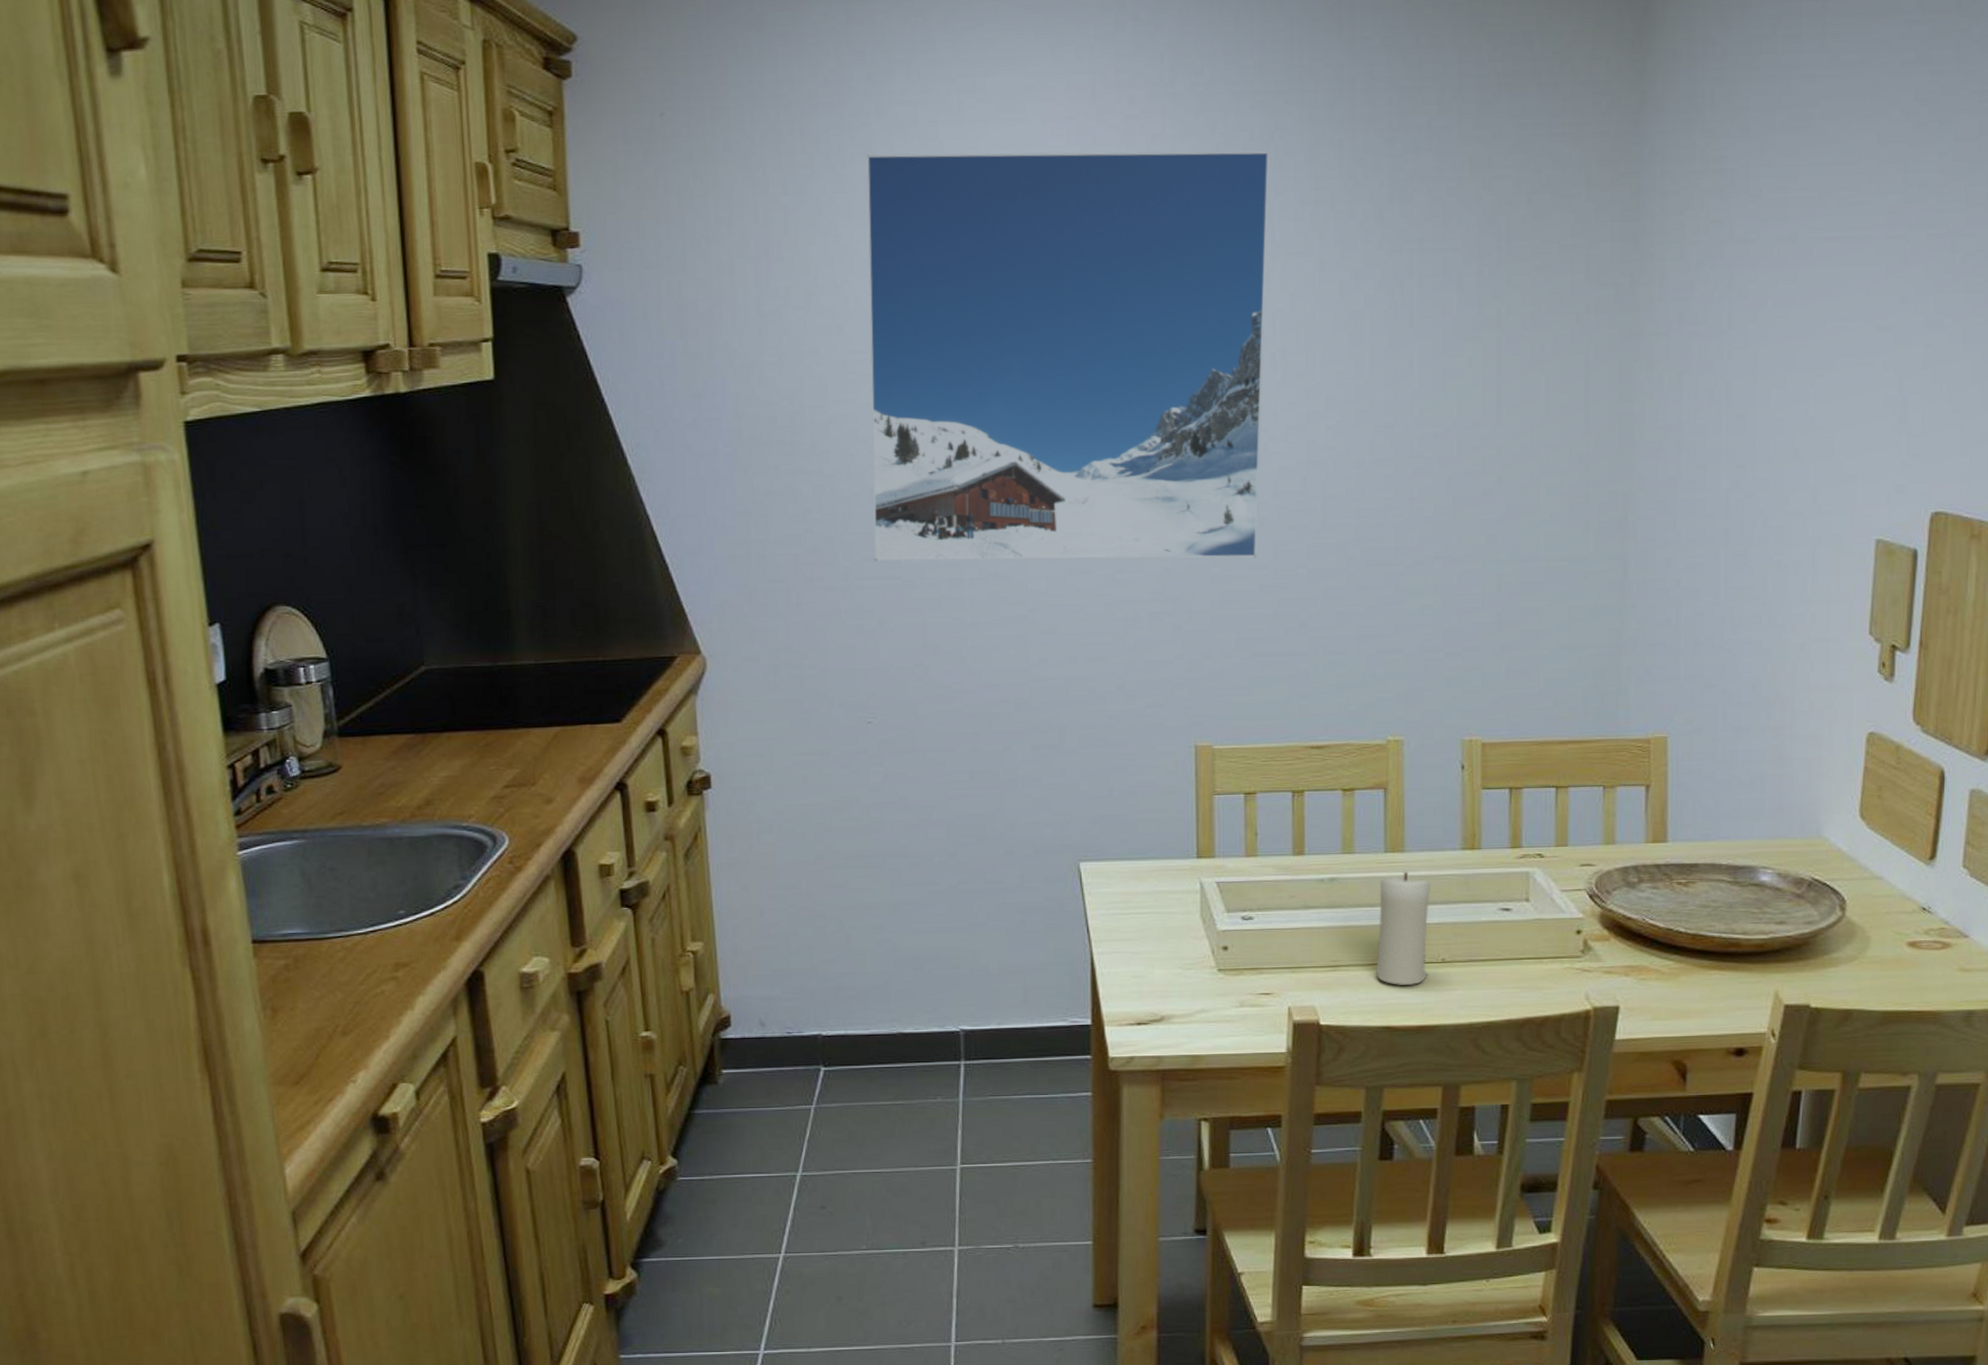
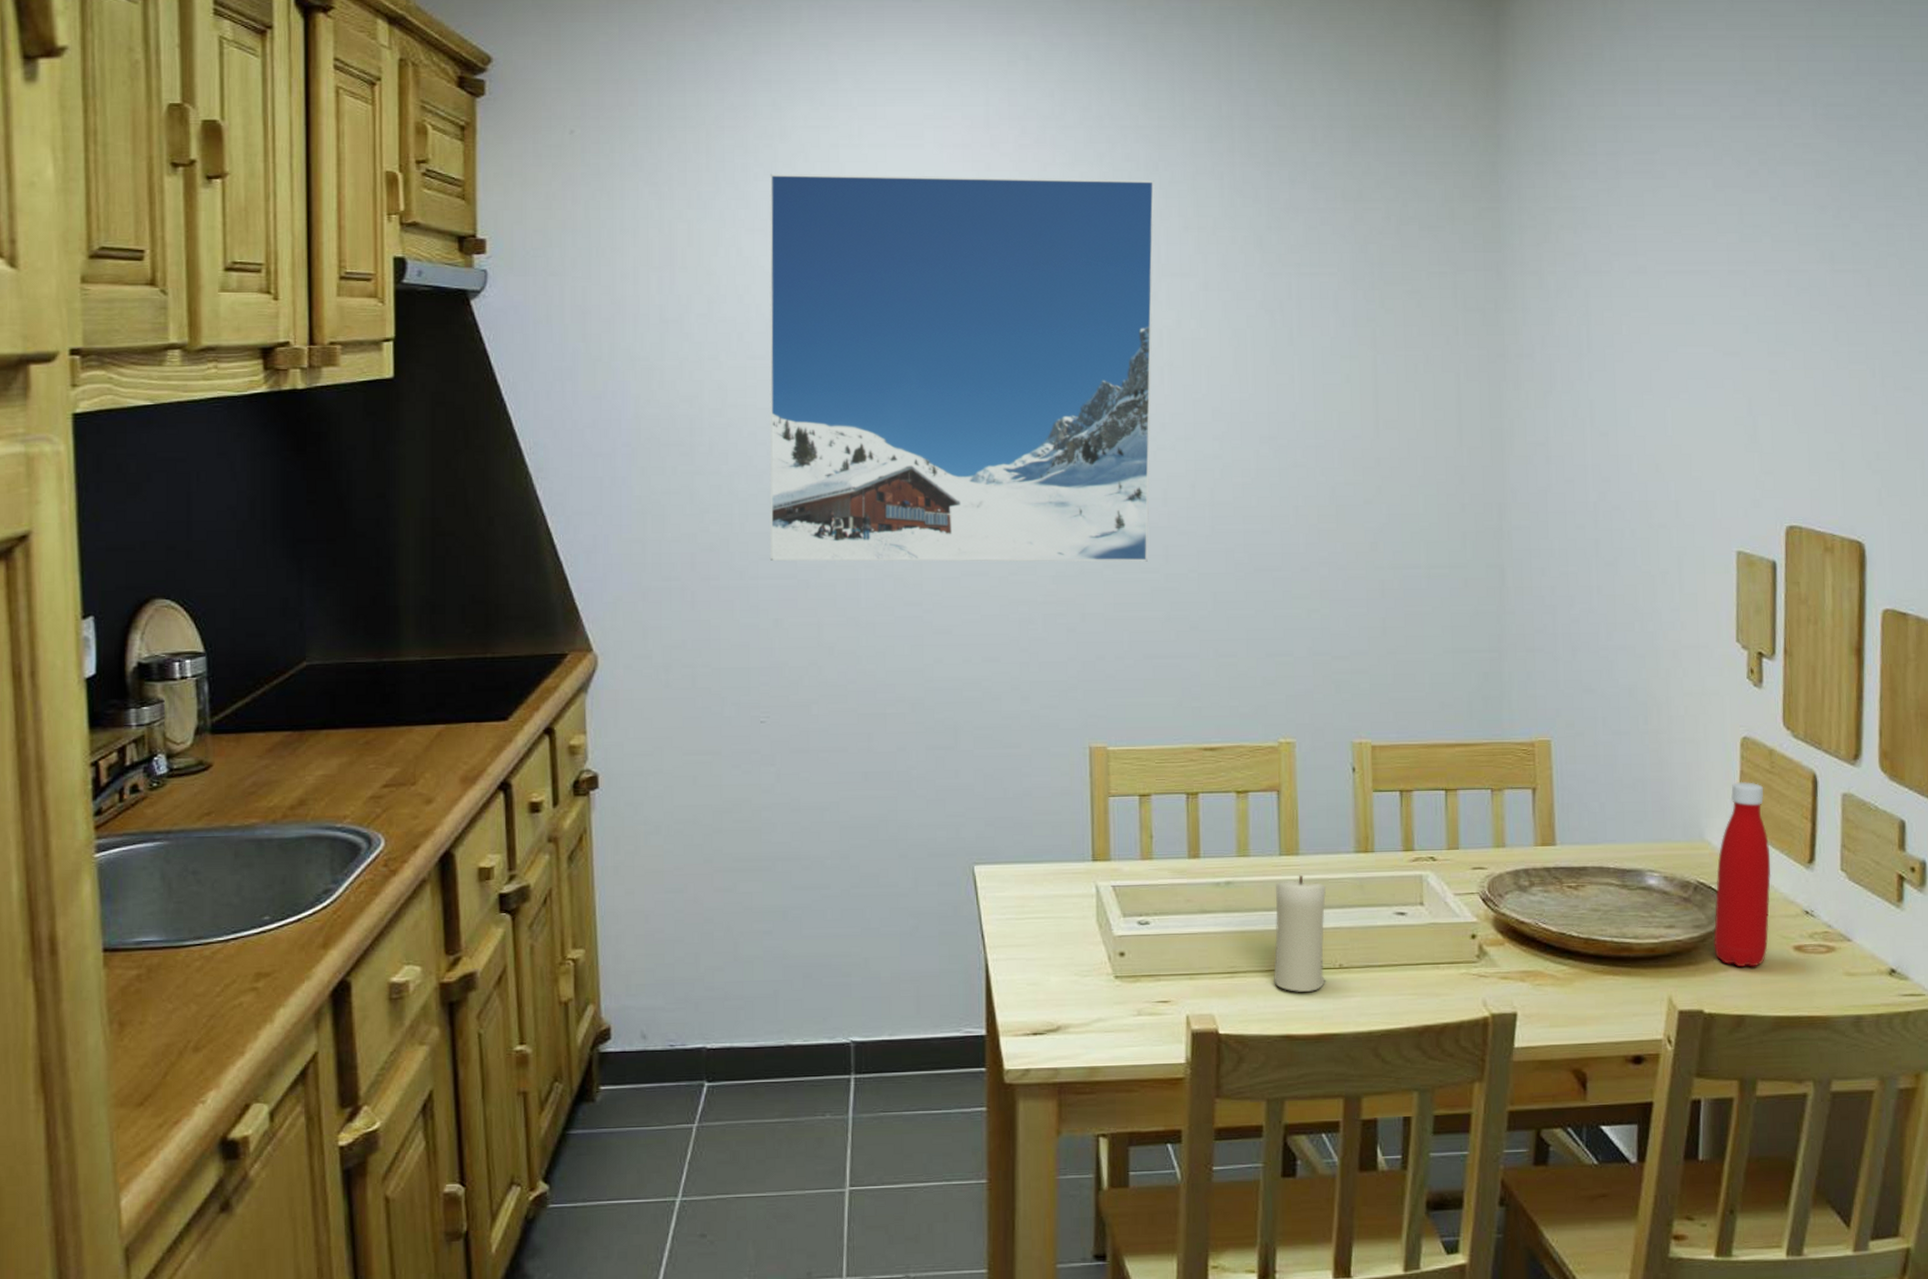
bottle: none [1825,777,1890,963] -> present [1713,781,1771,967]

